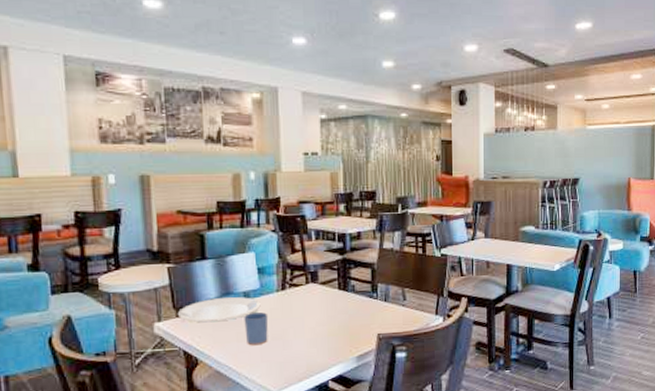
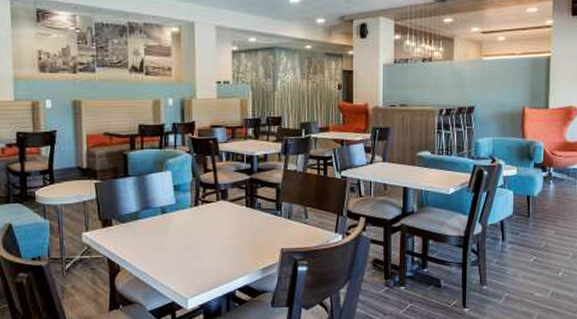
plate: present [177,296,261,323] -> none [102,210,176,234]
mug: present [244,311,269,345] -> none [161,225,183,255]

